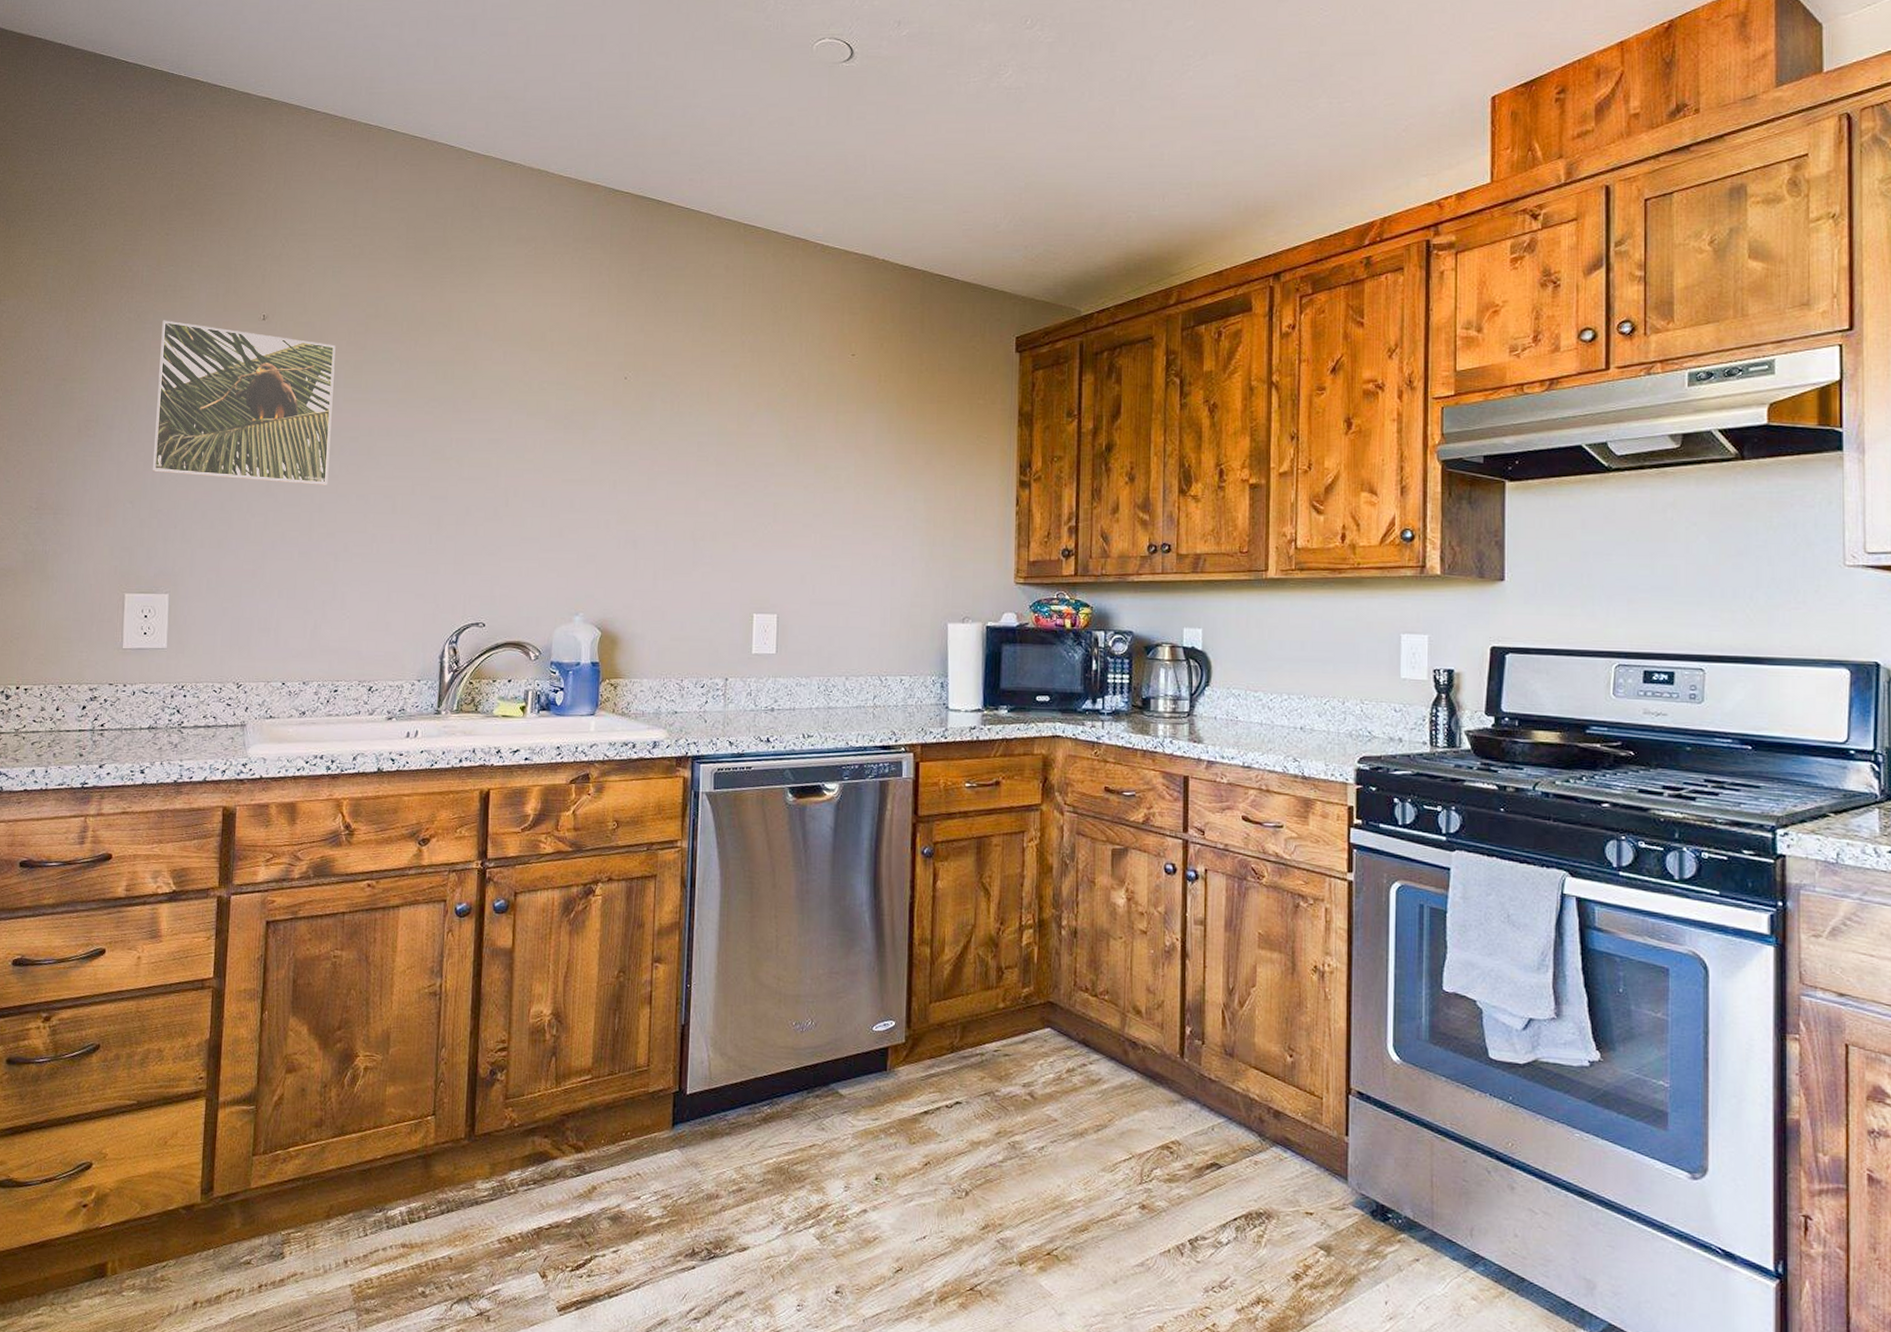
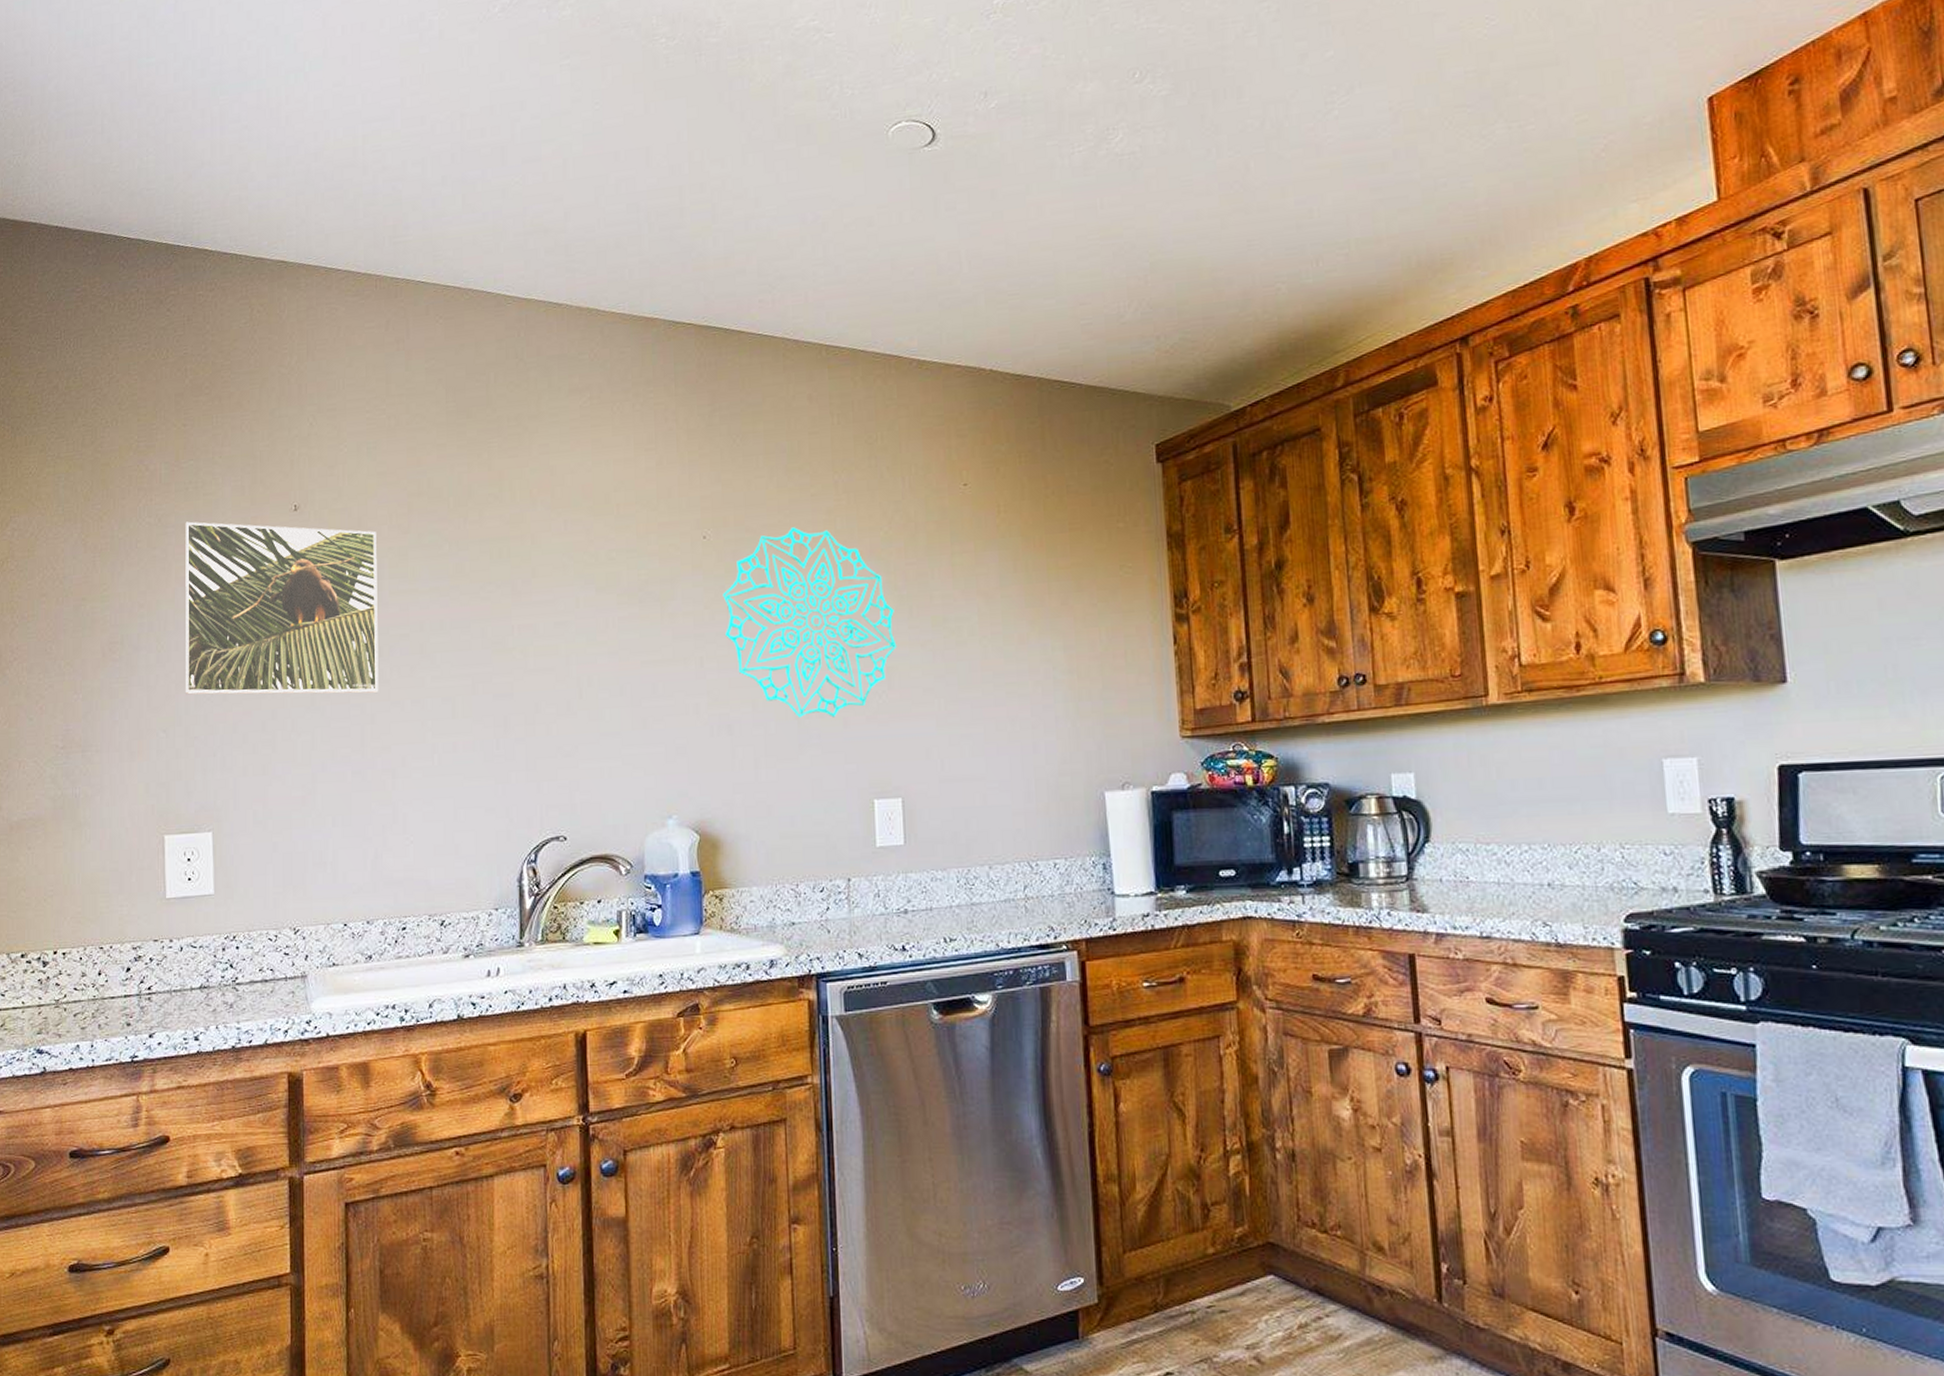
wall decoration: none [637,377,784,542] -> present [723,527,897,718]

